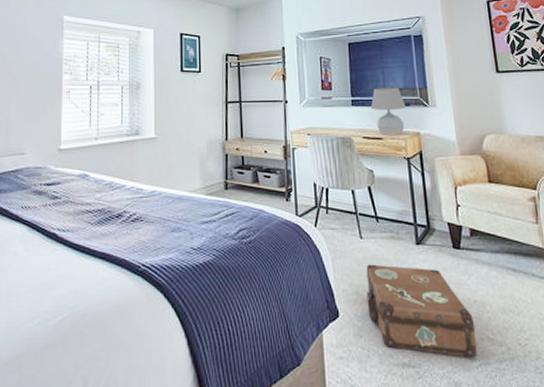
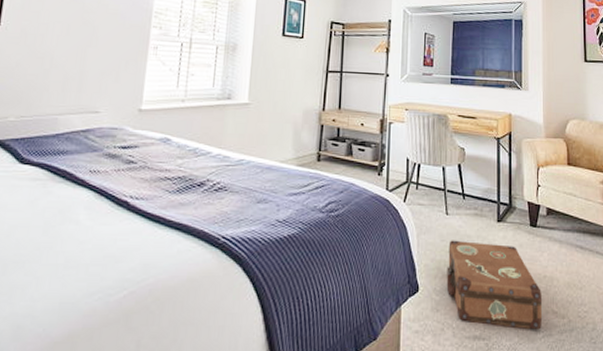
table lamp: present [370,87,406,136] -> none [468,68,501,116]

